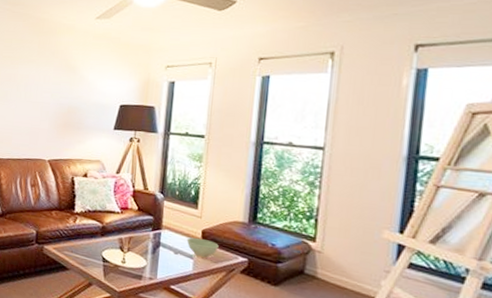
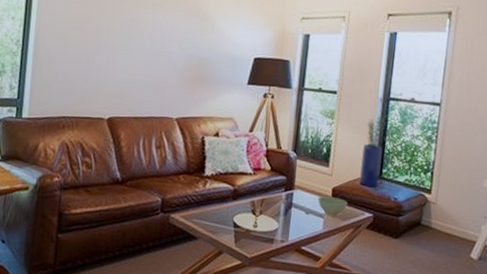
vase: none [231,156,261,232] -> present [359,112,388,188]

